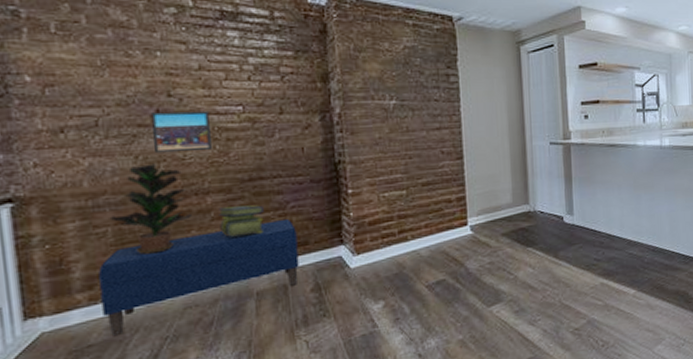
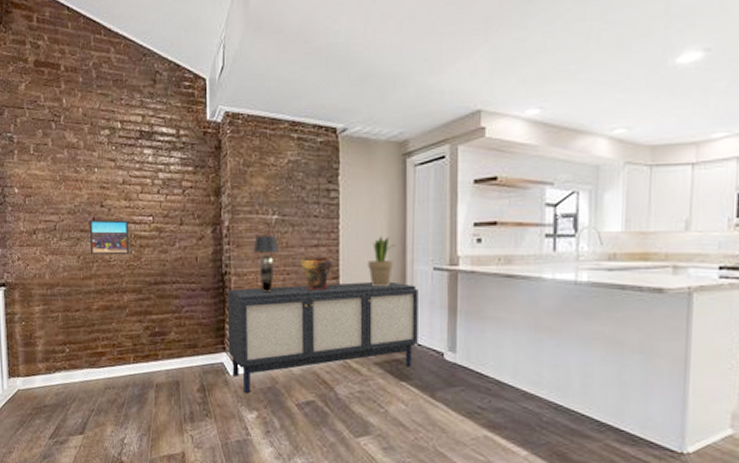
bench: present [98,218,299,336] -> none [52,321,189,401]
potted plant: present [109,163,191,255] -> none [60,263,113,339]
stack of books: present [218,205,264,237] -> none [132,306,164,333]
sideboard: none [342,157,540,284] -> present [227,281,418,393]
table lamp: none [370,120,399,179] -> present [253,235,279,293]
decorative urn: none [423,138,456,173] -> present [301,256,332,291]
potted plant: none [490,116,516,164] -> present [368,236,396,287]

